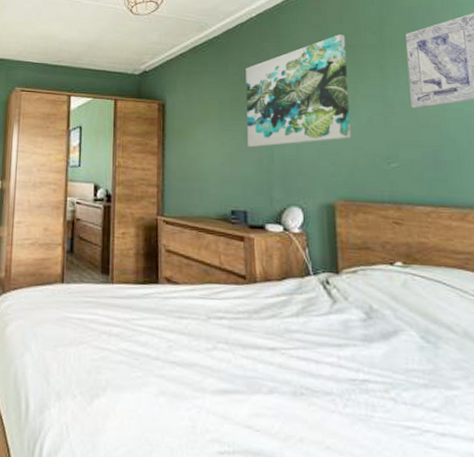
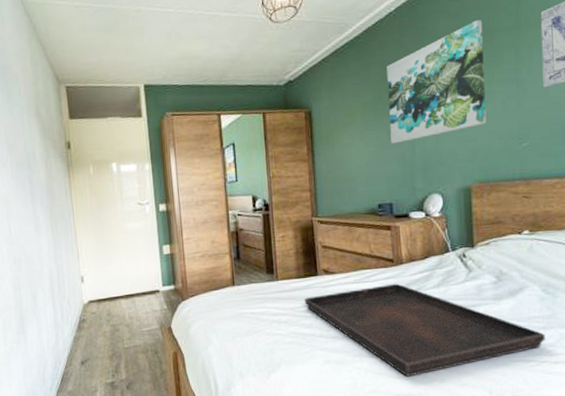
serving tray: none [142,305,428,428] -> present [305,283,545,377]

